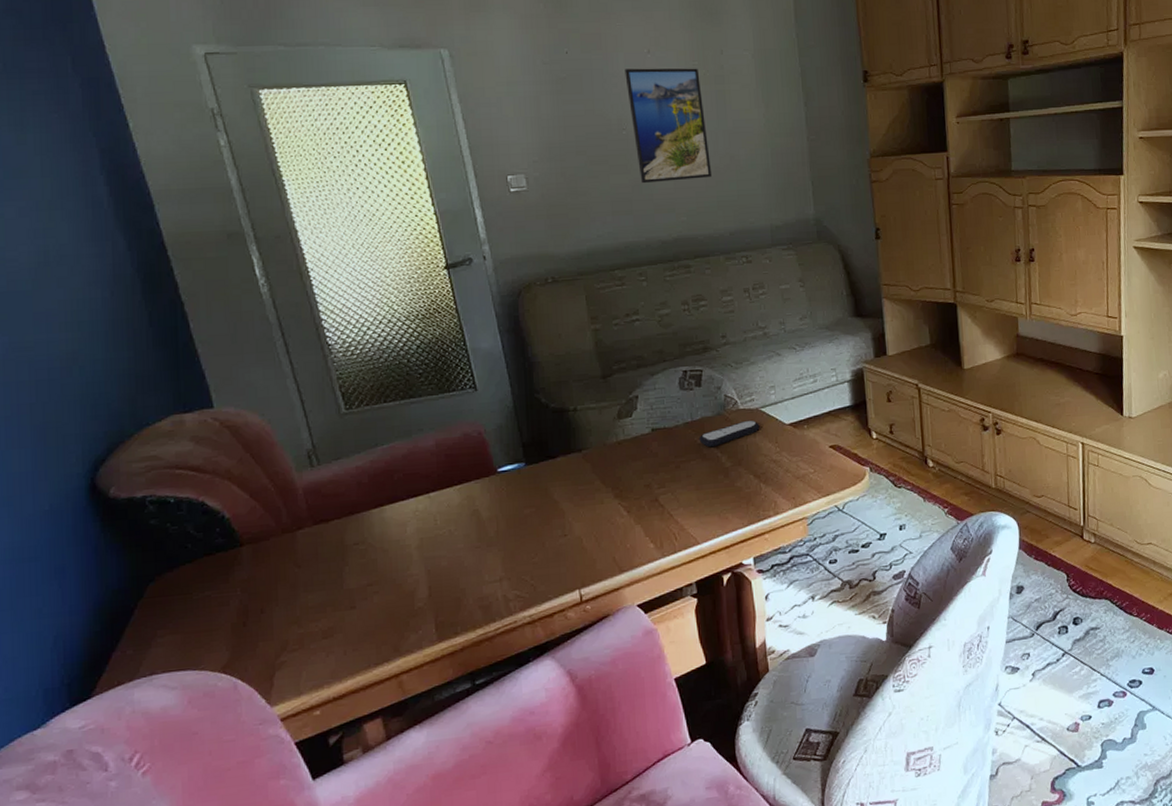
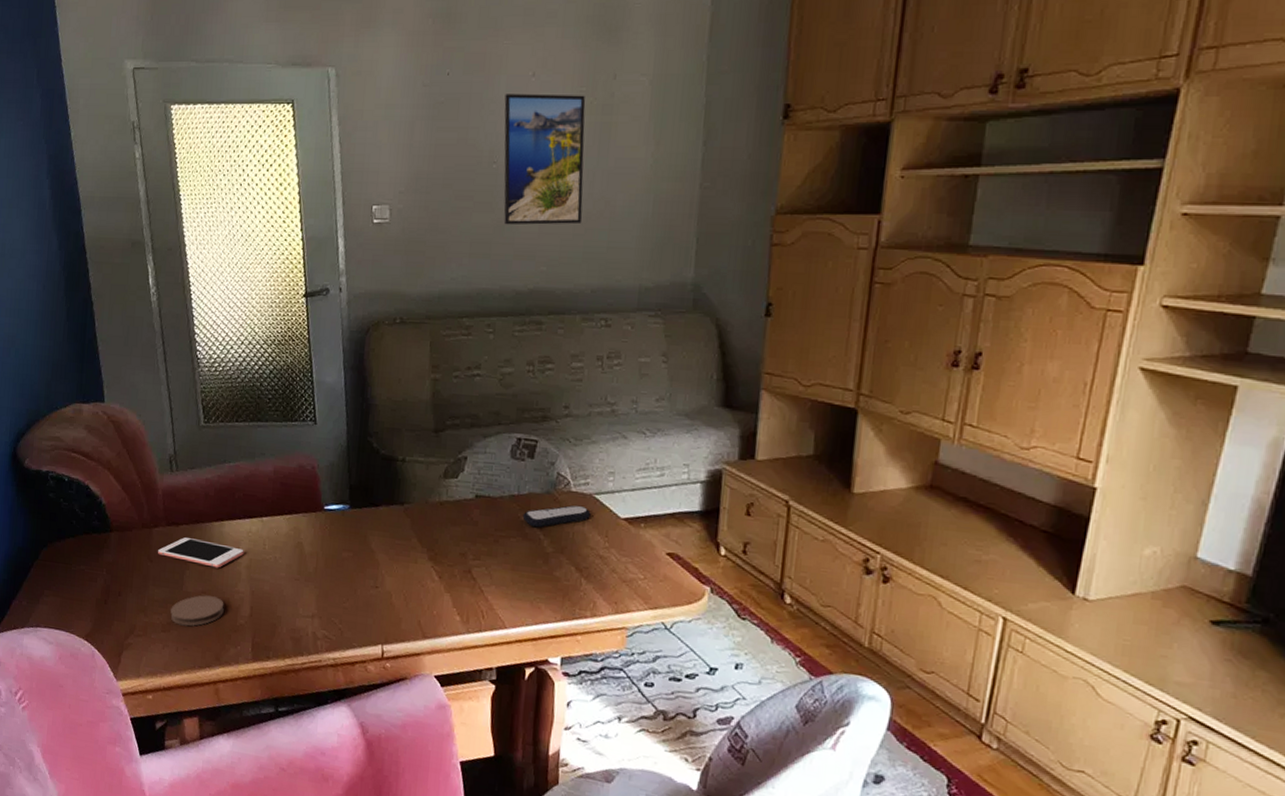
cell phone: none [306,530,413,558] -> present [158,537,244,568]
coaster: none [330,586,398,627] -> present [170,595,225,626]

